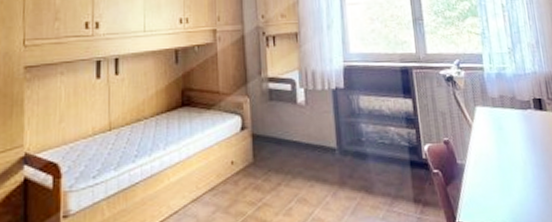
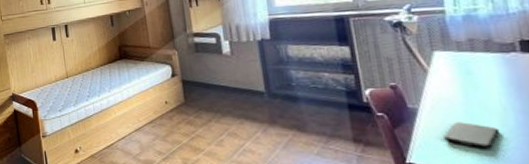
smartphone: none [484,177,523,203] -> present [443,122,500,149]

